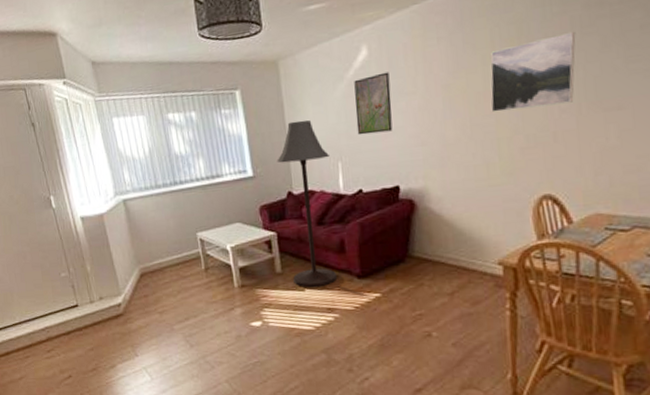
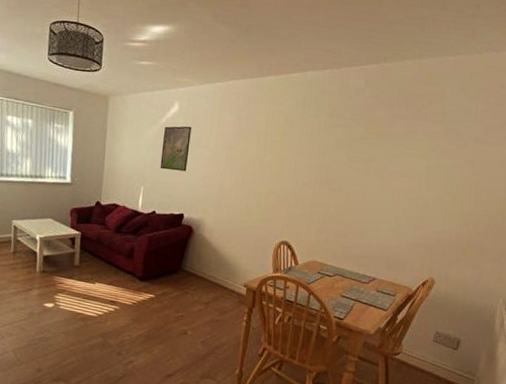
floor lamp: present [277,120,338,287] -> none [87,146,135,282]
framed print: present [490,31,576,112] -> none [258,130,321,179]

